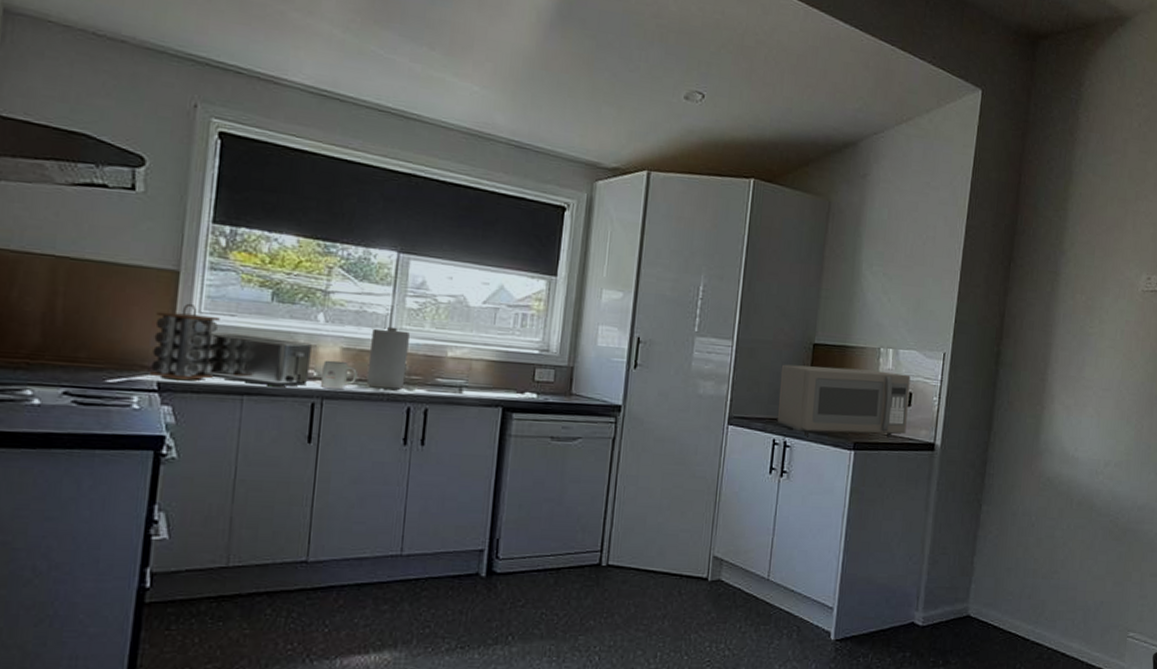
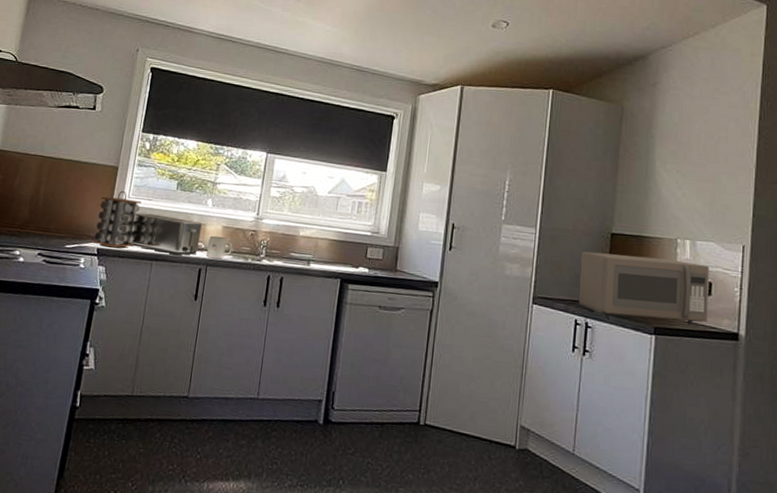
paper towel holder: present [366,326,410,390] -> none [239,210,272,261]

